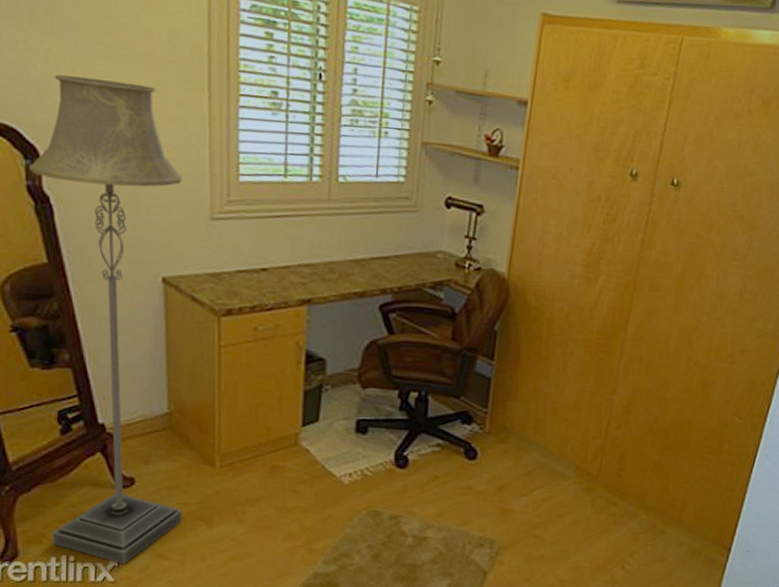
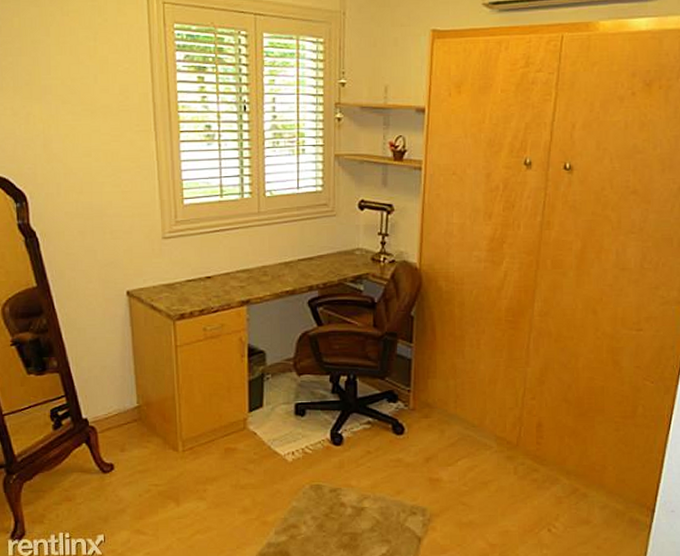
floor lamp: present [28,75,183,564] -> none [18,131,154,539]

